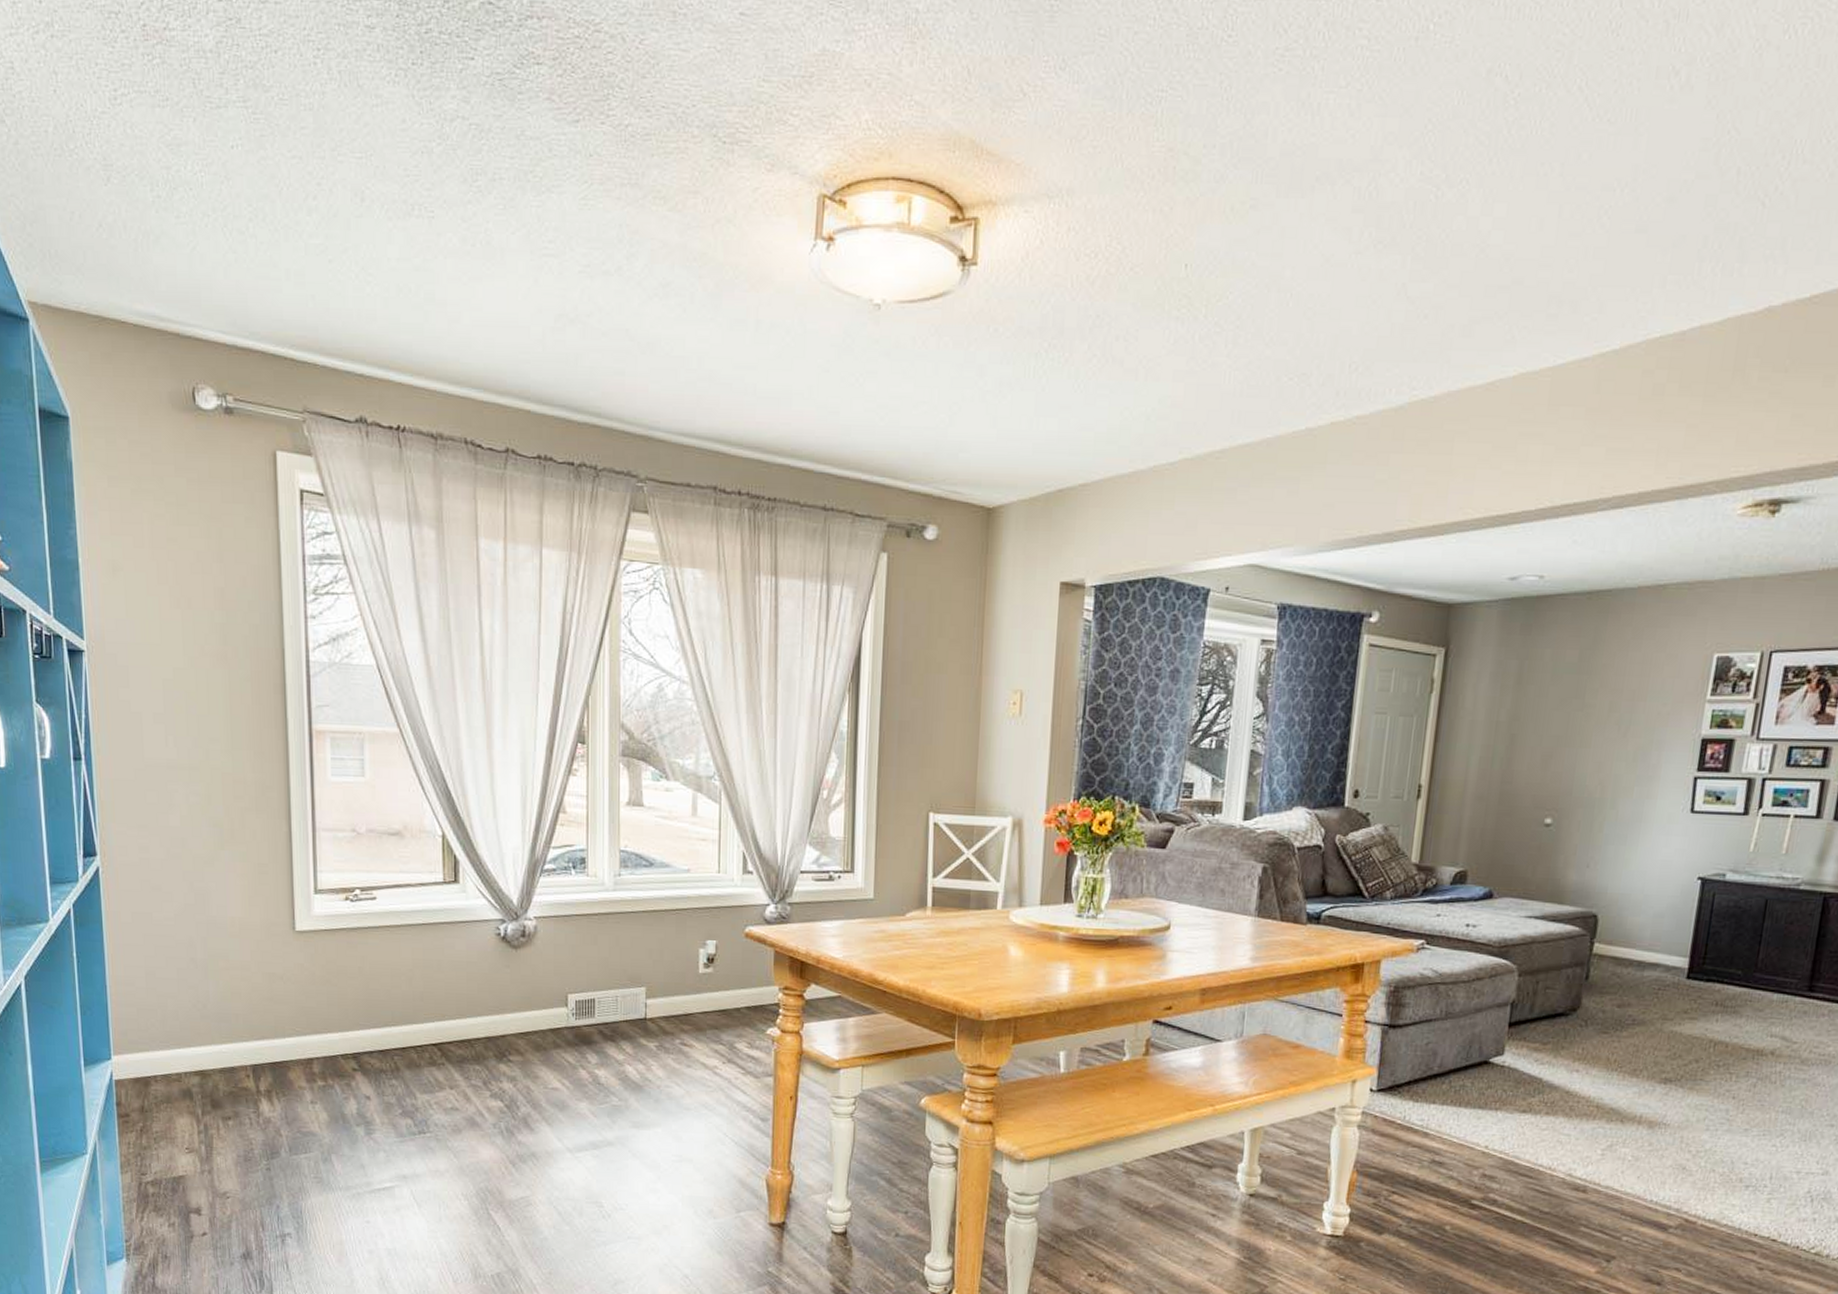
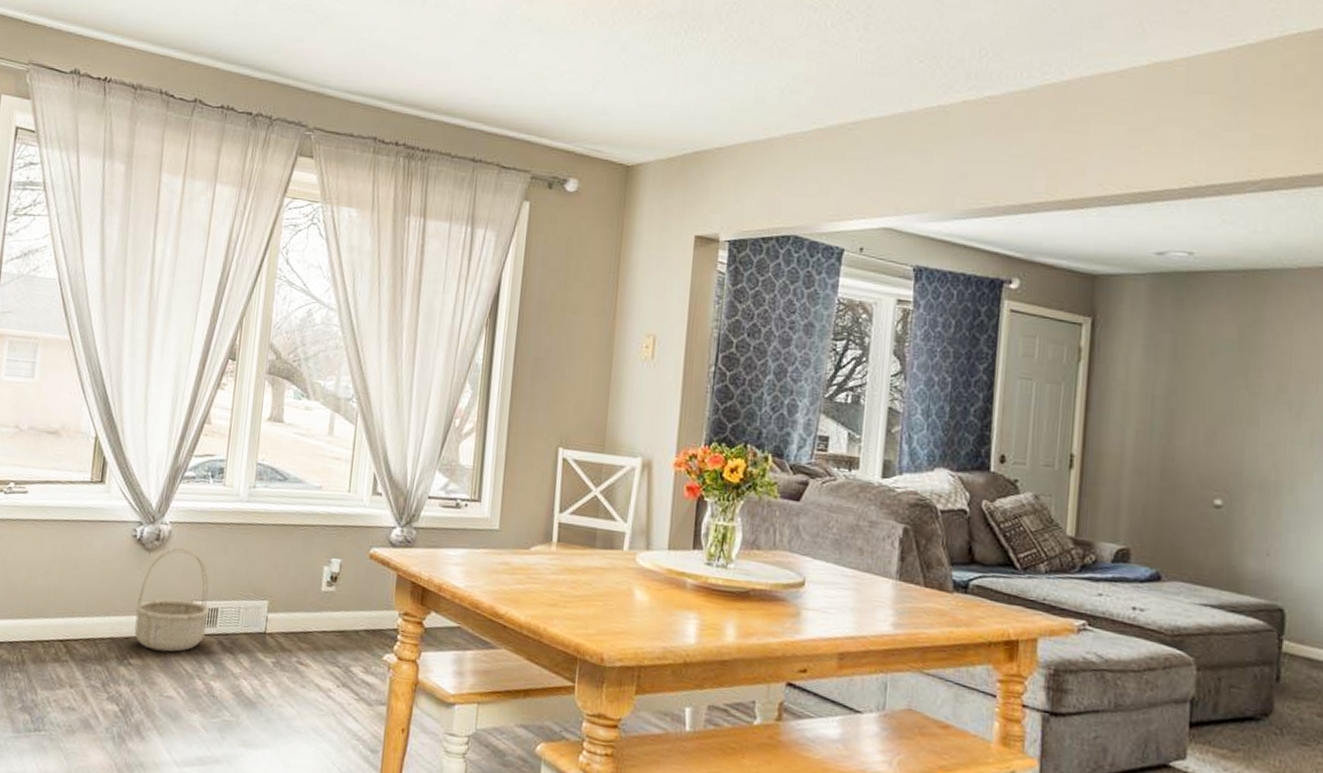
basket: none [507,942,586,1046] -> present [134,547,210,652]

